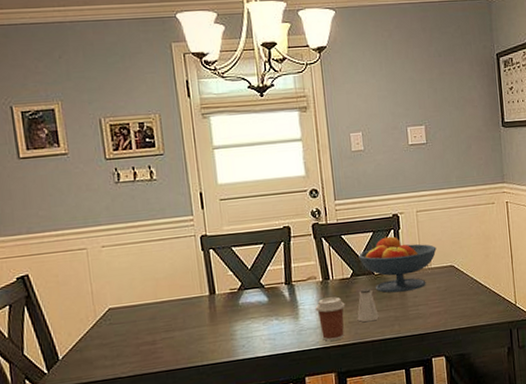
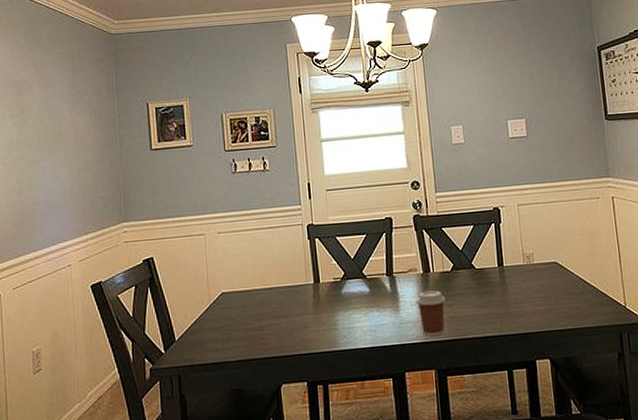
saltshaker: present [357,288,379,322] -> none [457,283,480,318]
fruit bowl: present [358,236,437,293] -> none [459,229,539,289]

